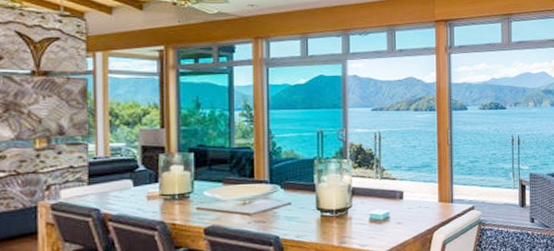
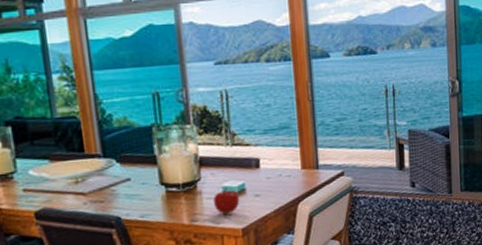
fruit: none [361,215,384,238] -> present [213,187,240,214]

